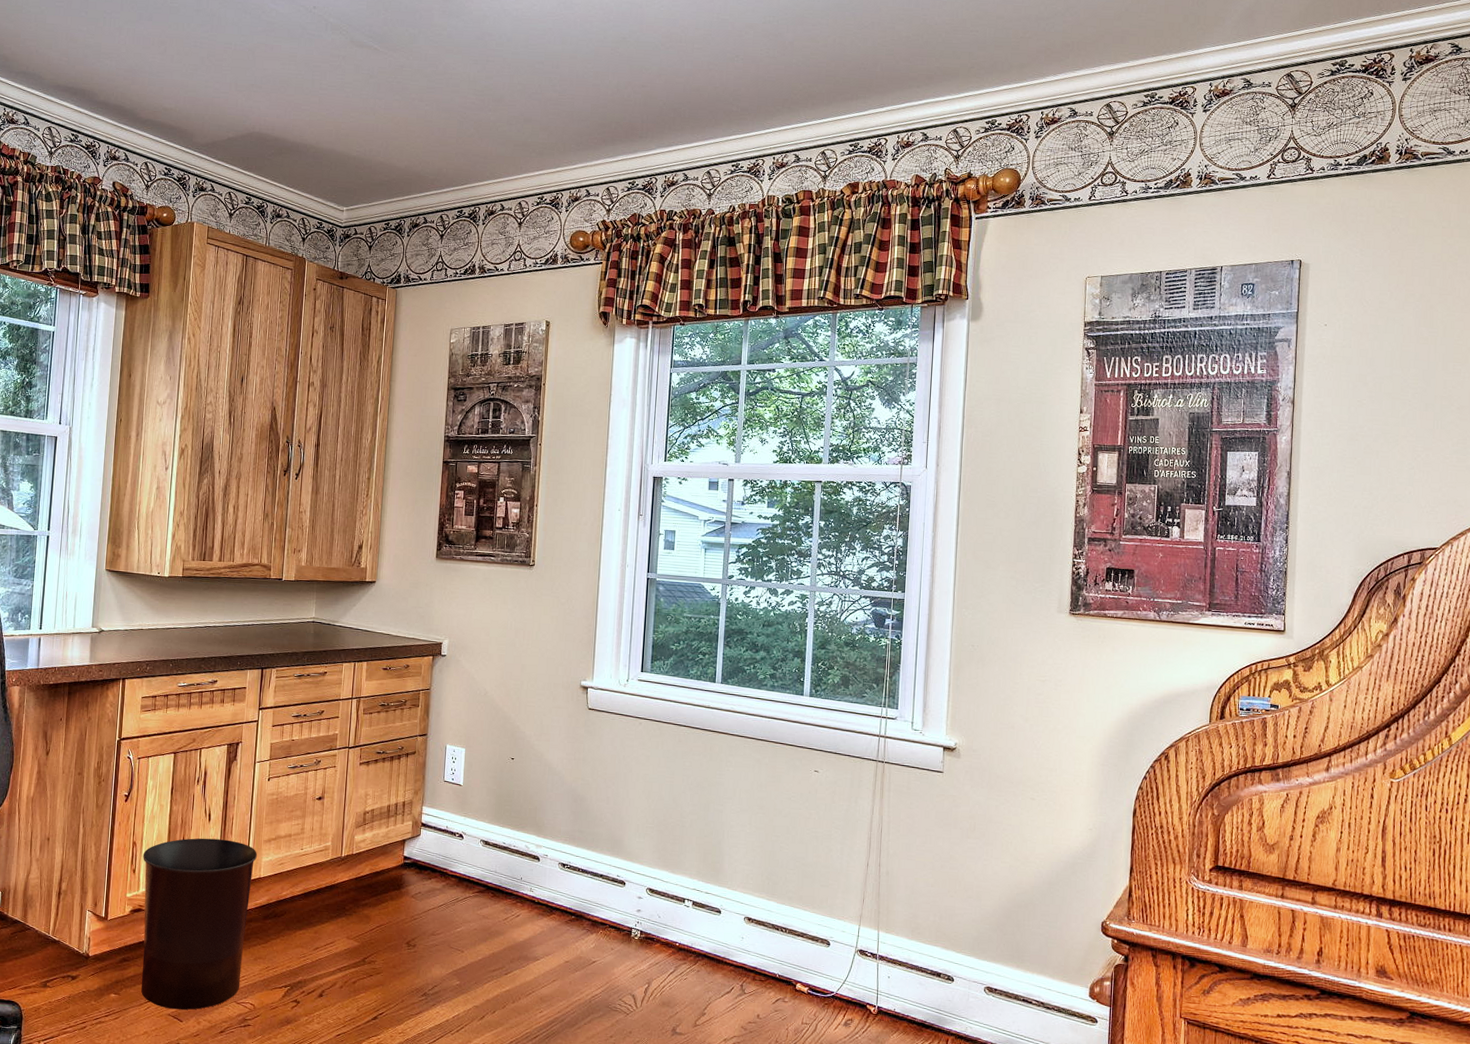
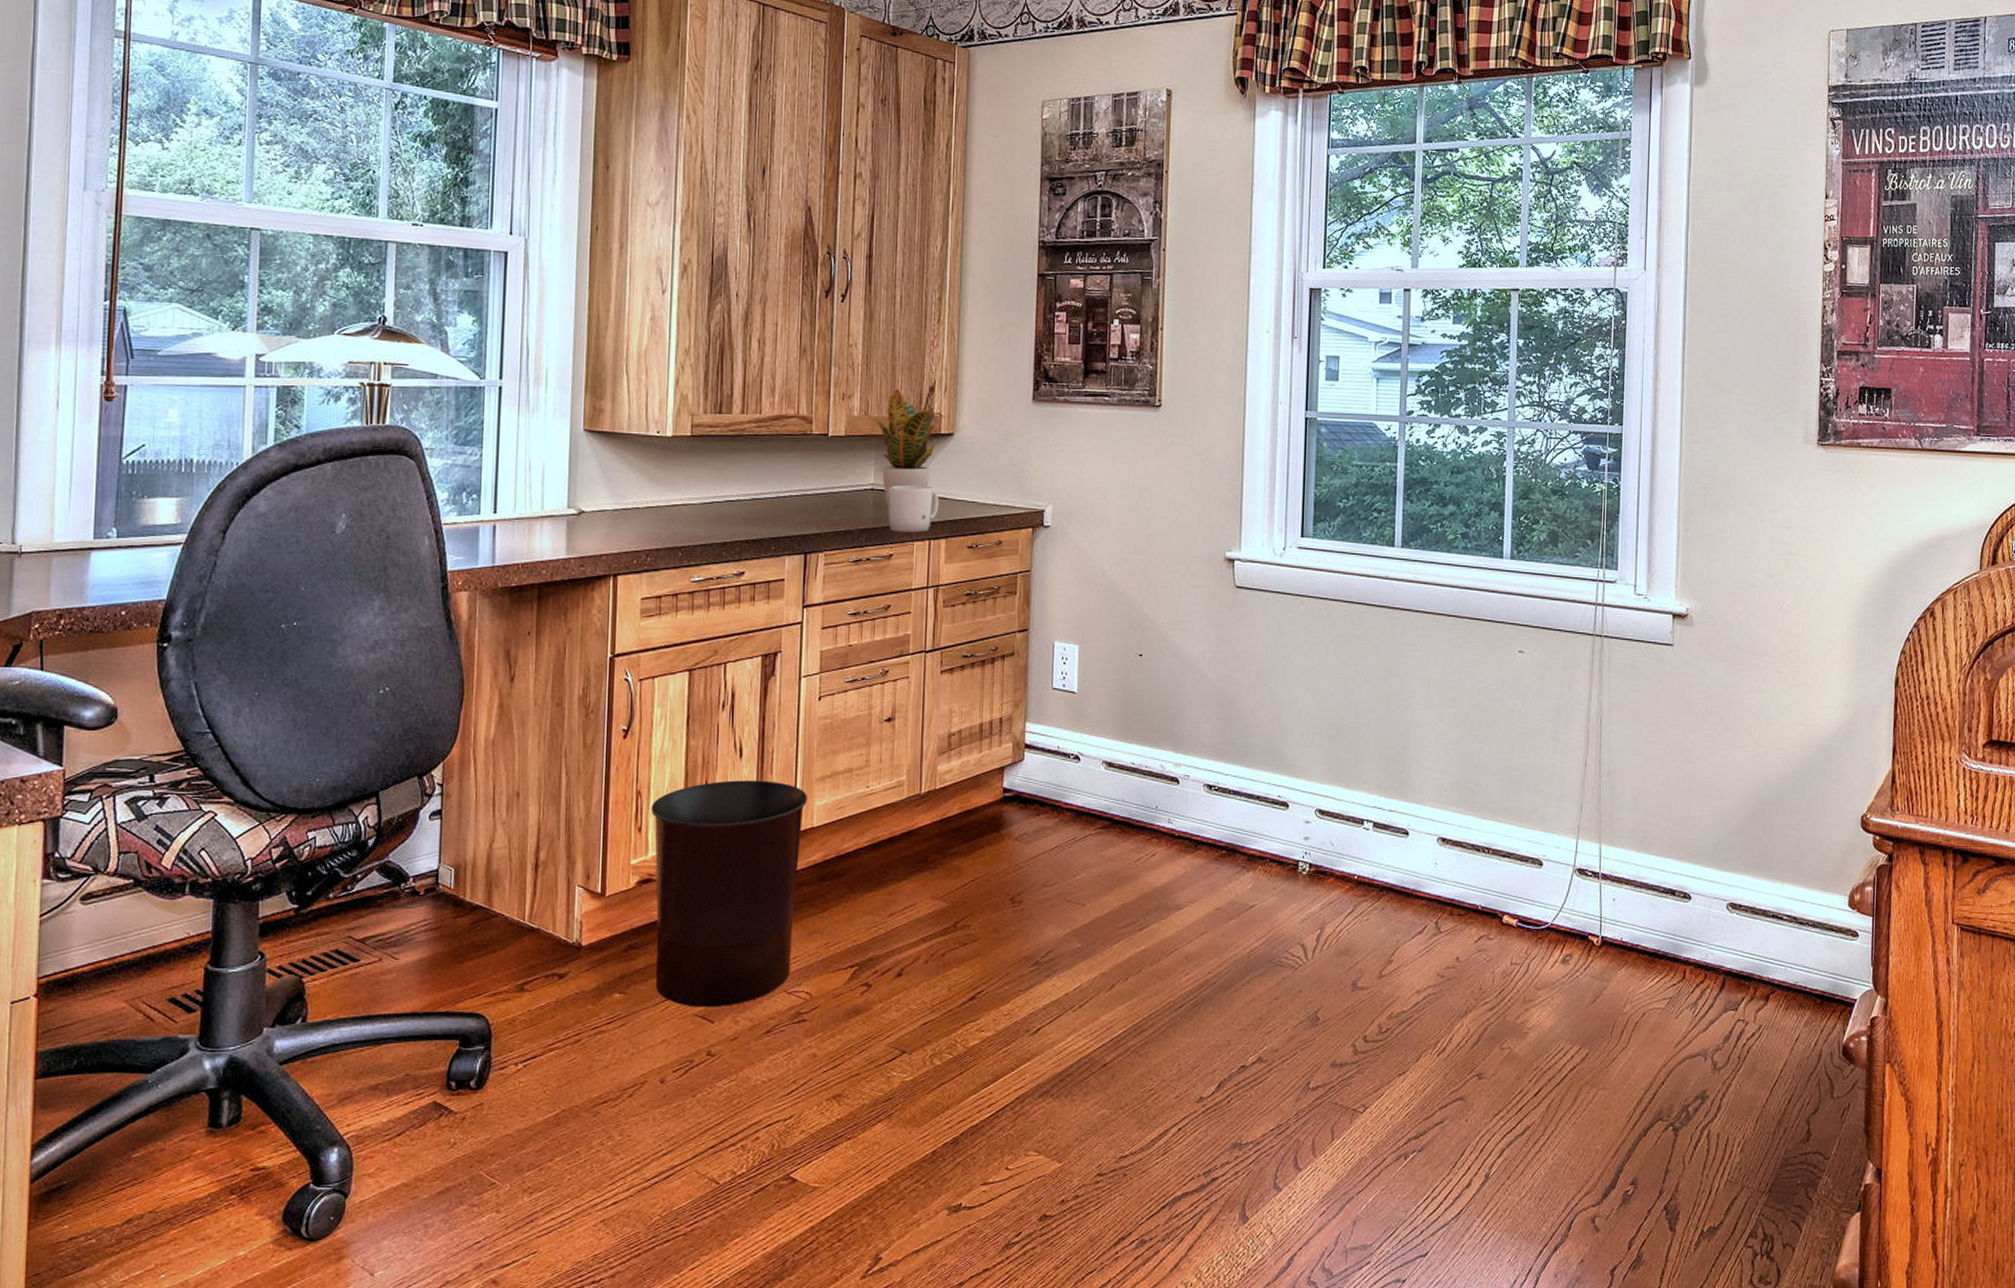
potted plant: none [310,546,370,637] -> present [865,388,945,509]
mug: none [324,619,363,656] -> present [887,485,940,533]

